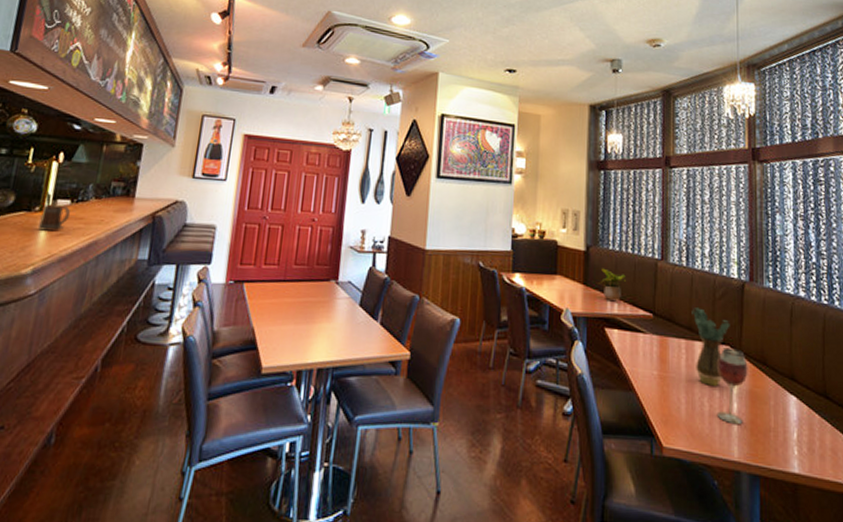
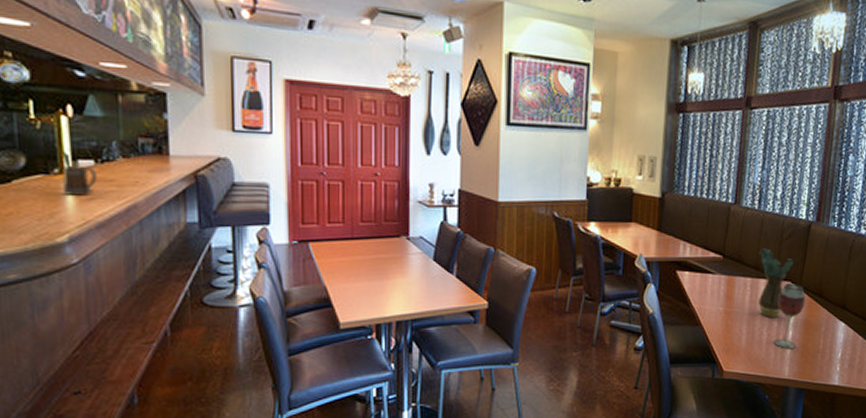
potted plant: present [598,268,627,301] -> none [672,214,700,245]

